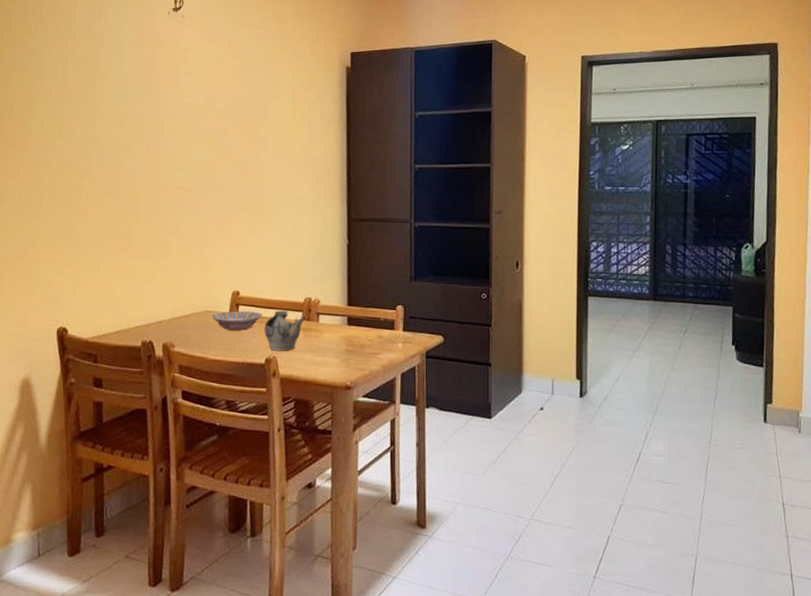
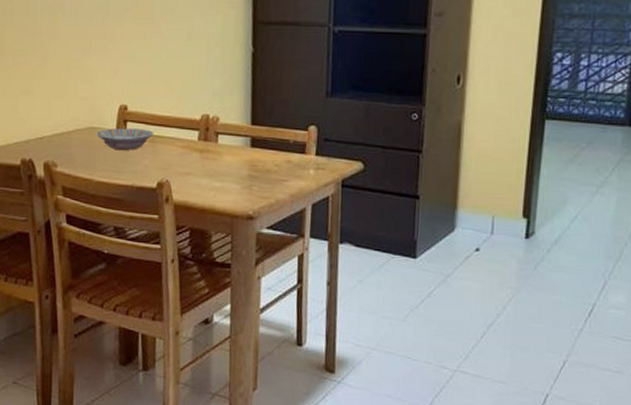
teapot: present [264,310,306,351] -> none [155,128,203,175]

